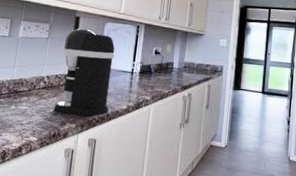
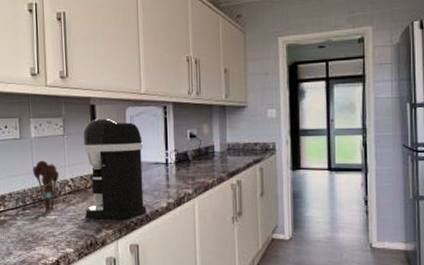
utensil holder: none [13,57,37,102] -> present [32,160,59,211]

